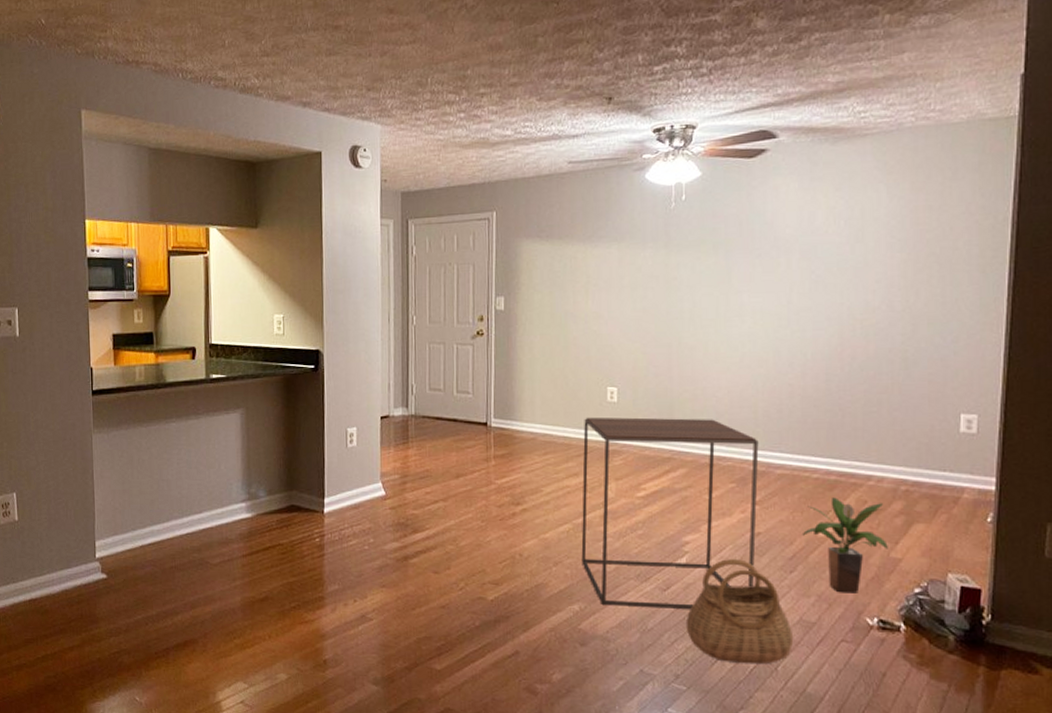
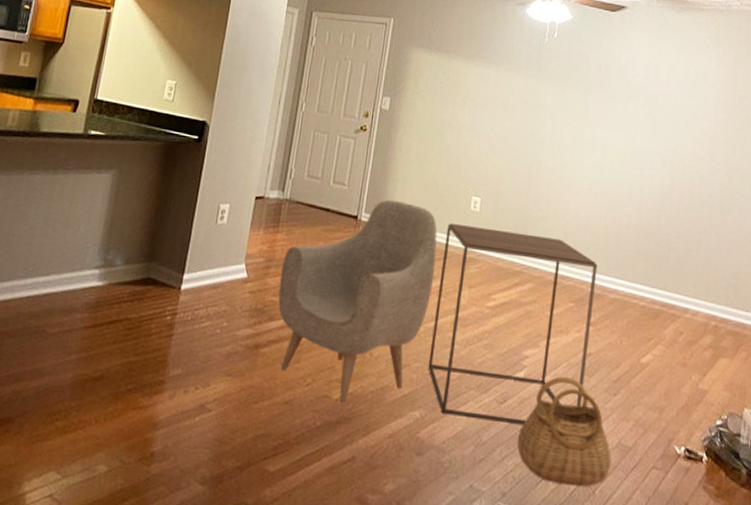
armchair: none [417,401,577,602] -> present [278,199,438,403]
potted plant: present [802,497,888,593] -> none [626,326,698,421]

